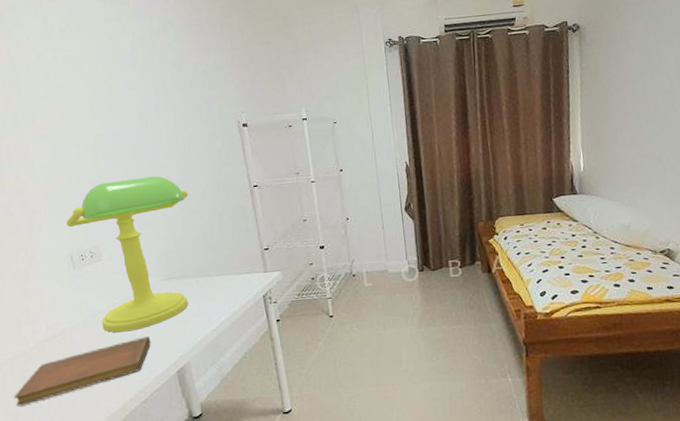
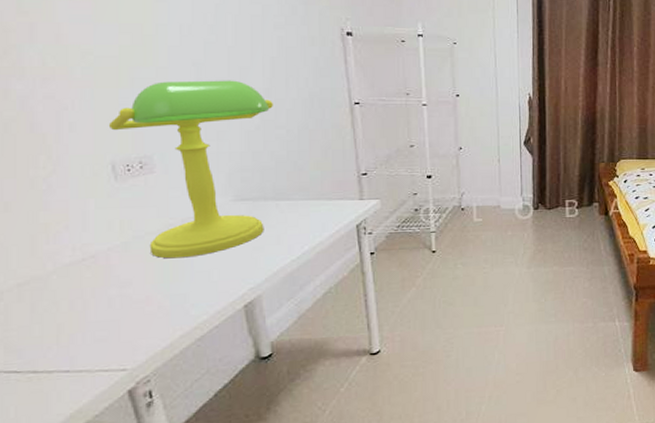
notebook: present [14,336,151,407] -> none [20,265,213,343]

